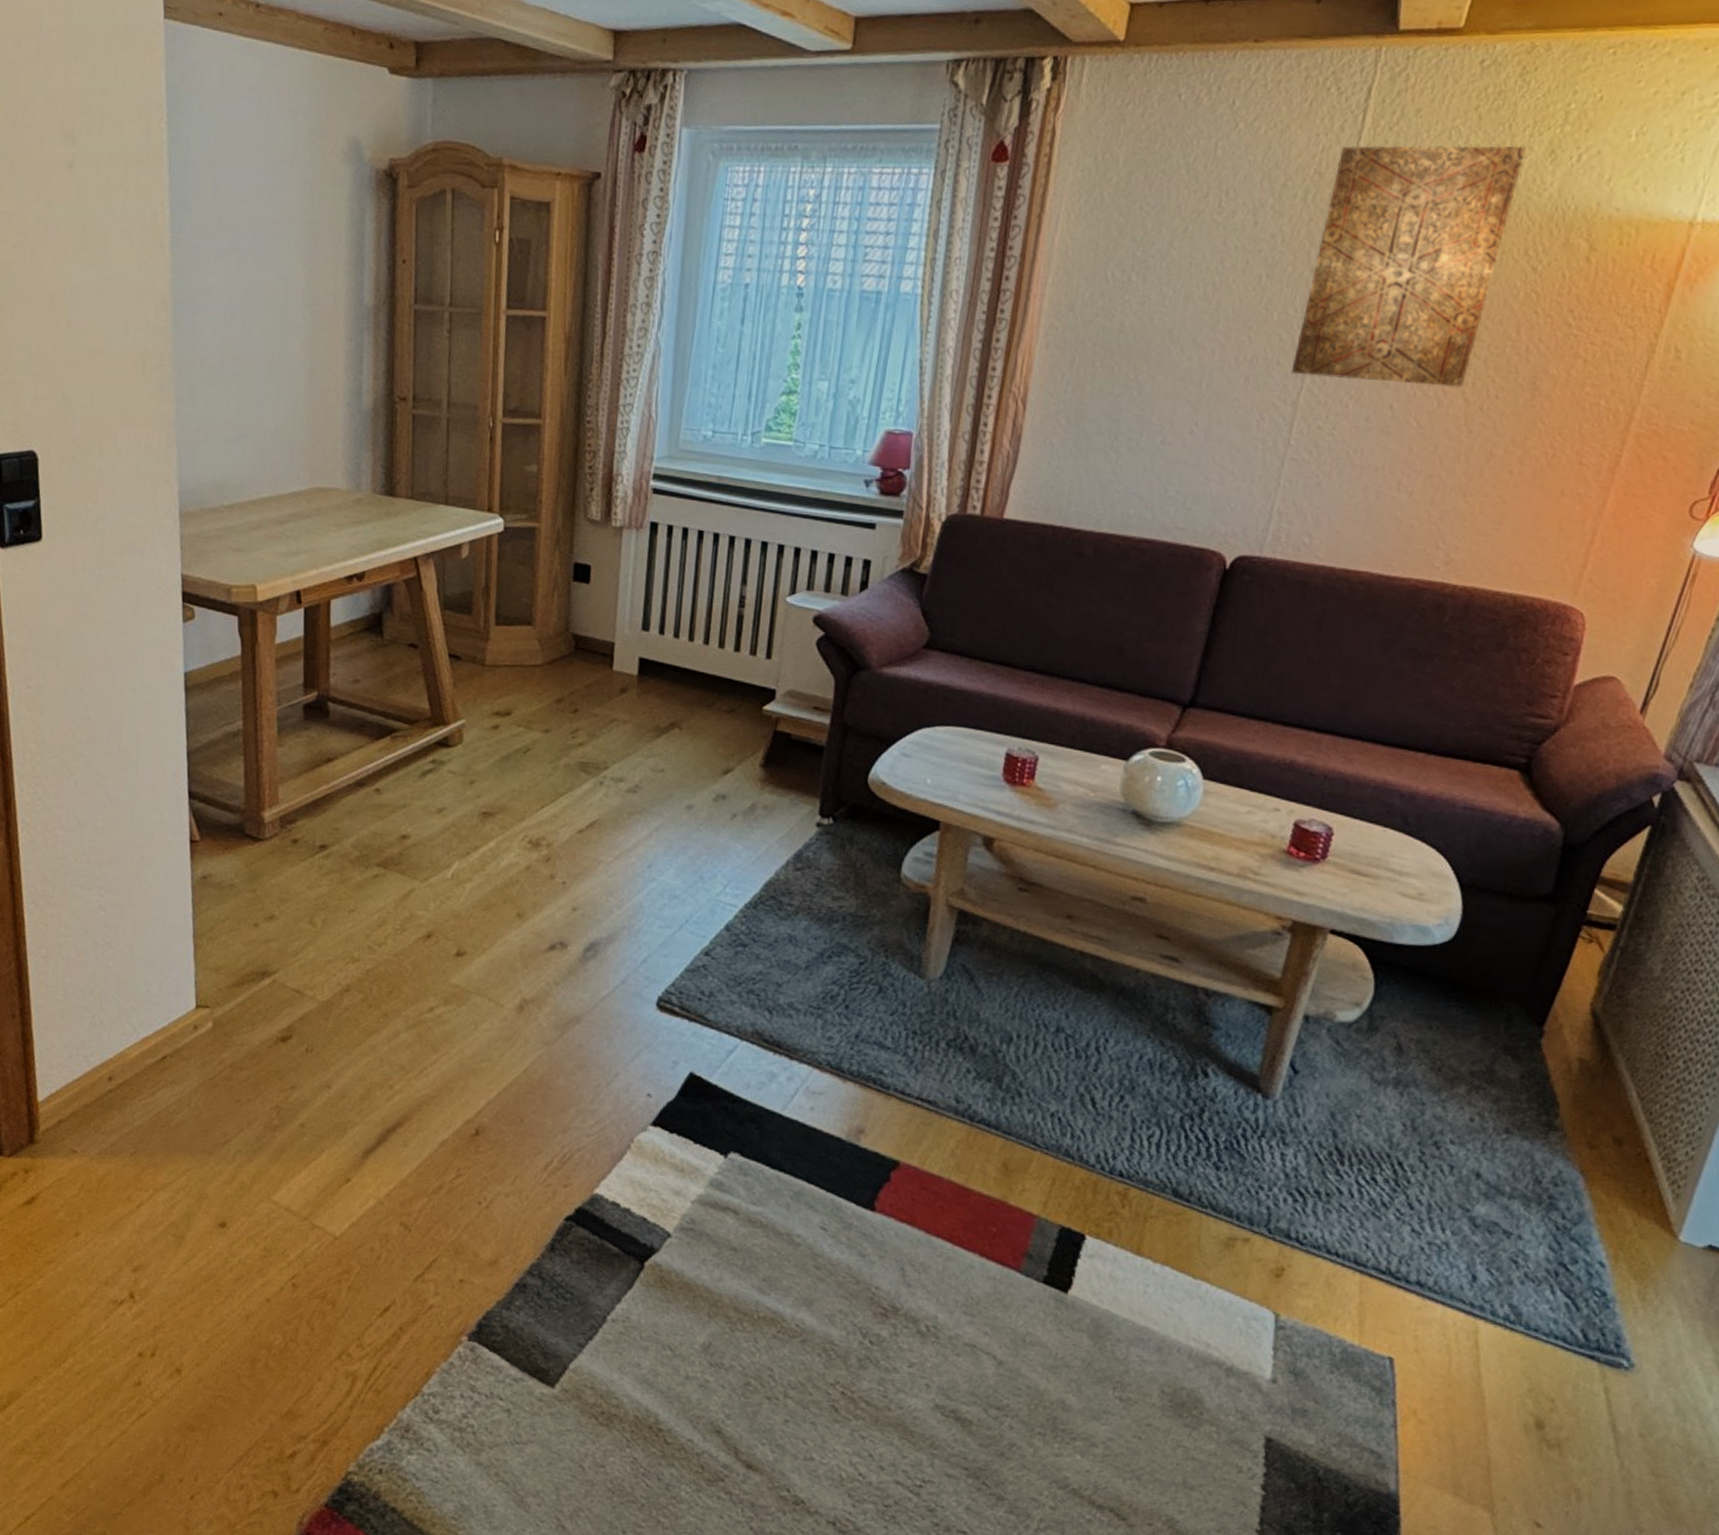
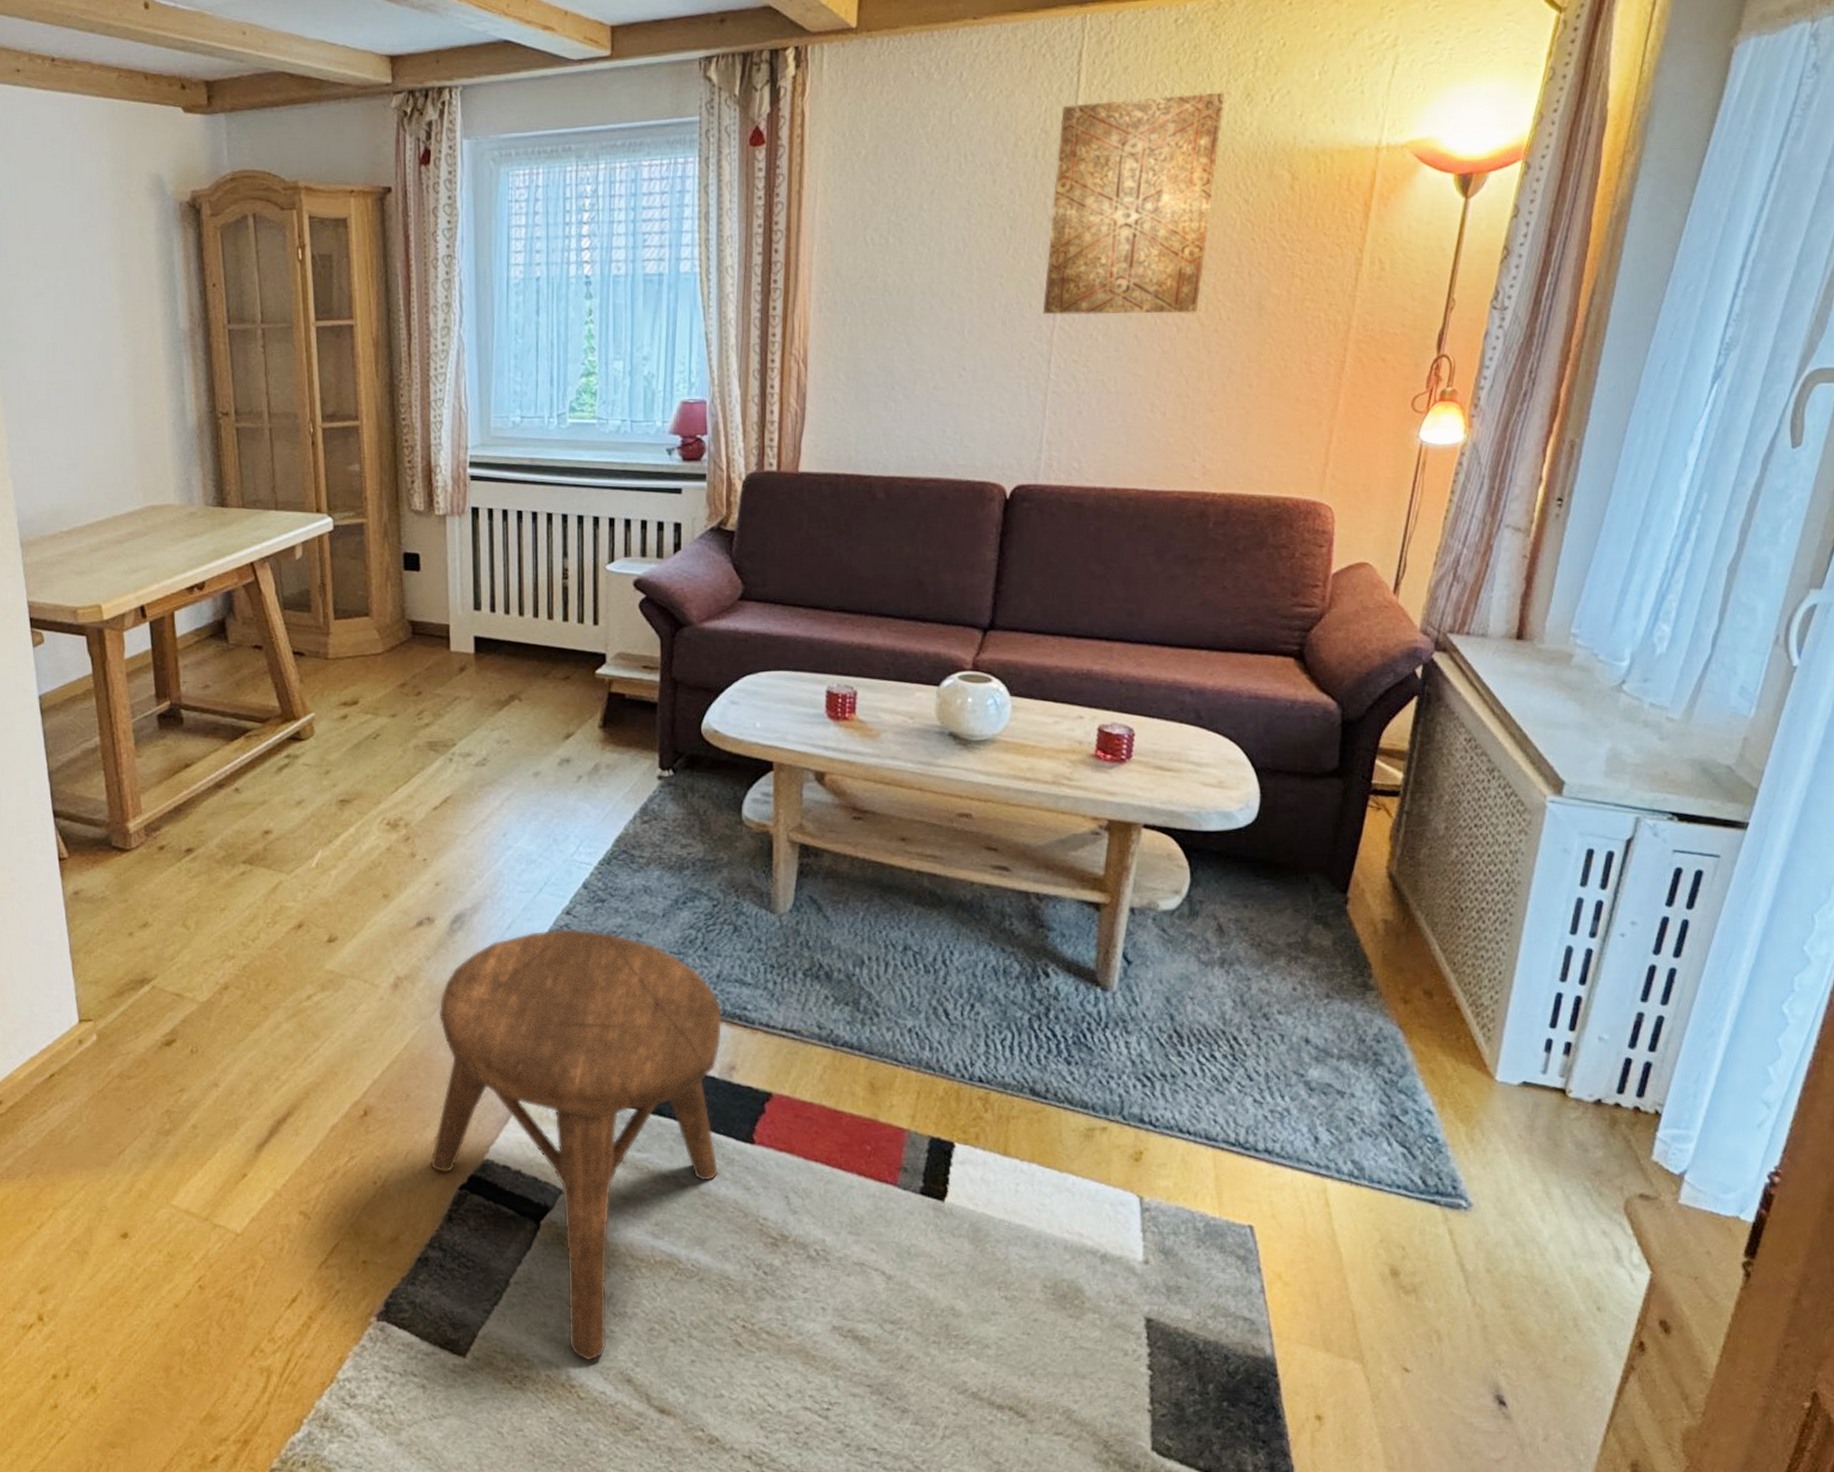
stool: none [538,969,857,1407] -> present [430,929,723,1361]

